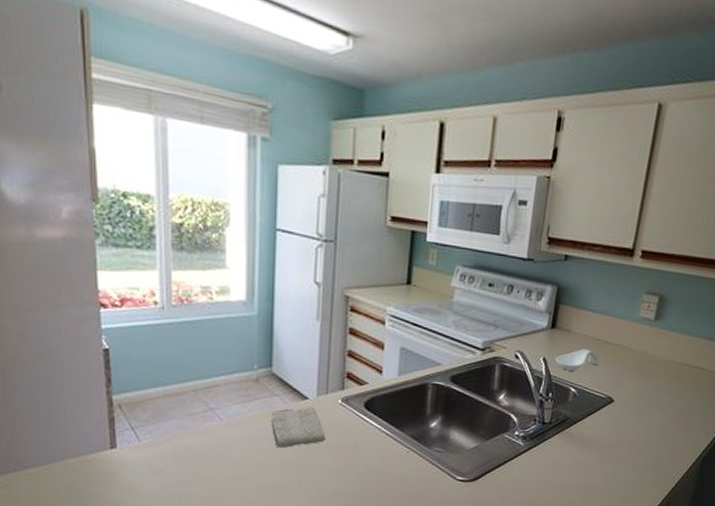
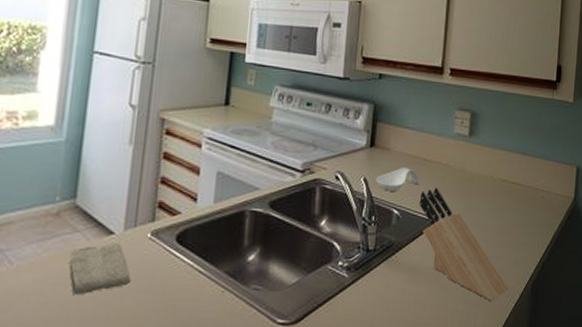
knife block: none [597,368,678,472] -> present [419,187,508,301]

